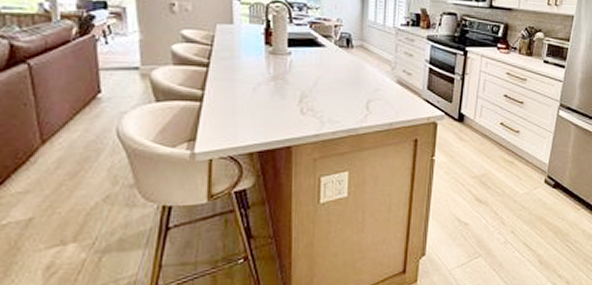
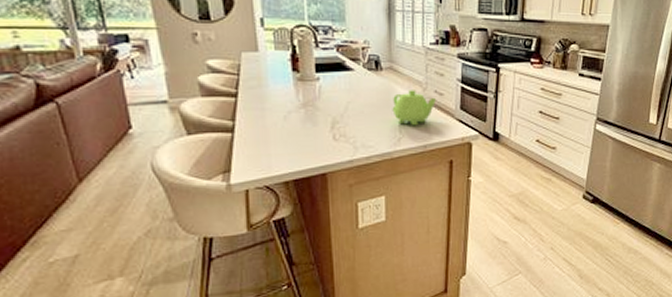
teapot: none [360,68,405,104] -> present [392,90,437,126]

